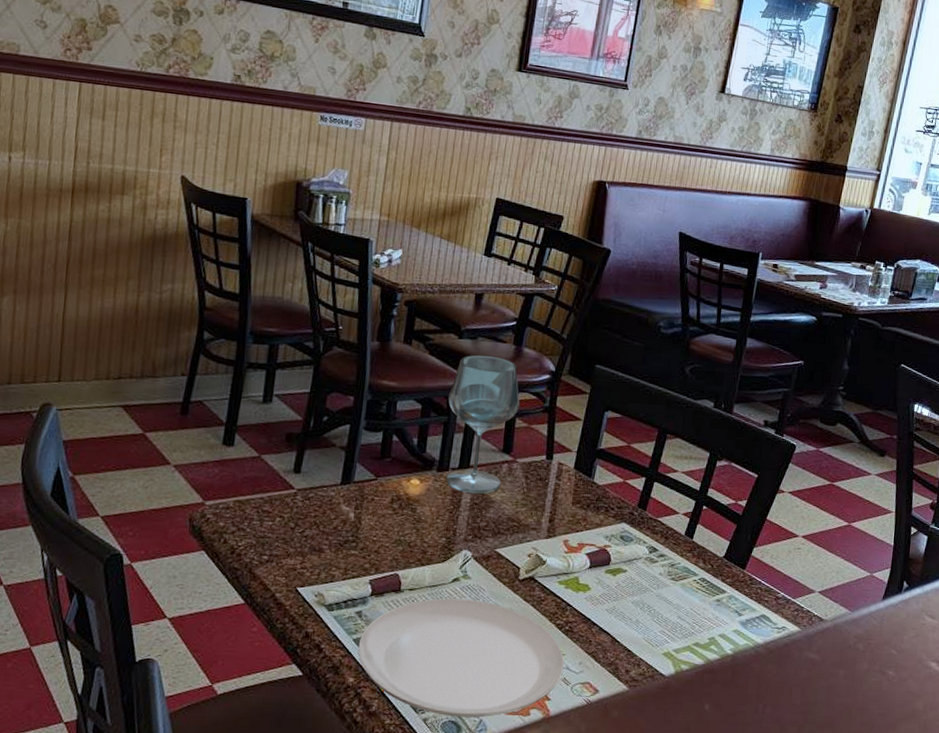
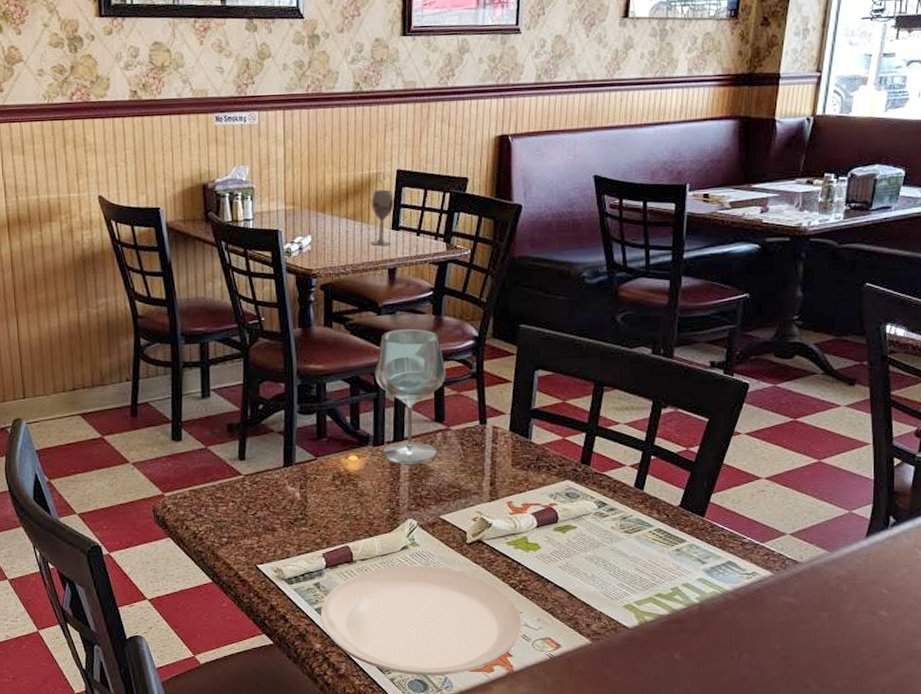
wine glass: none [461,214,490,271] -> present [370,189,394,246]

